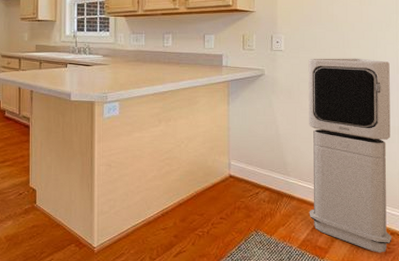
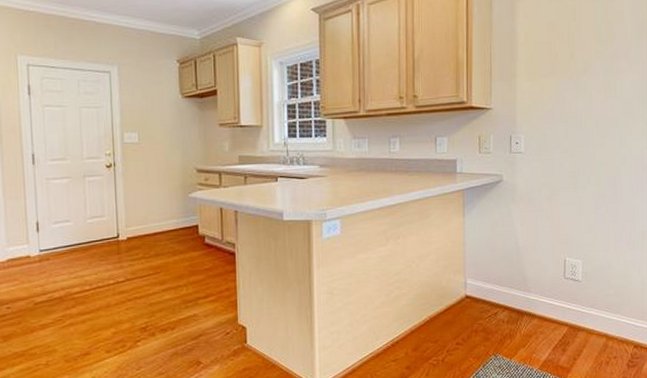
air purifier: present [308,58,392,253] -> none [550,158,636,368]

